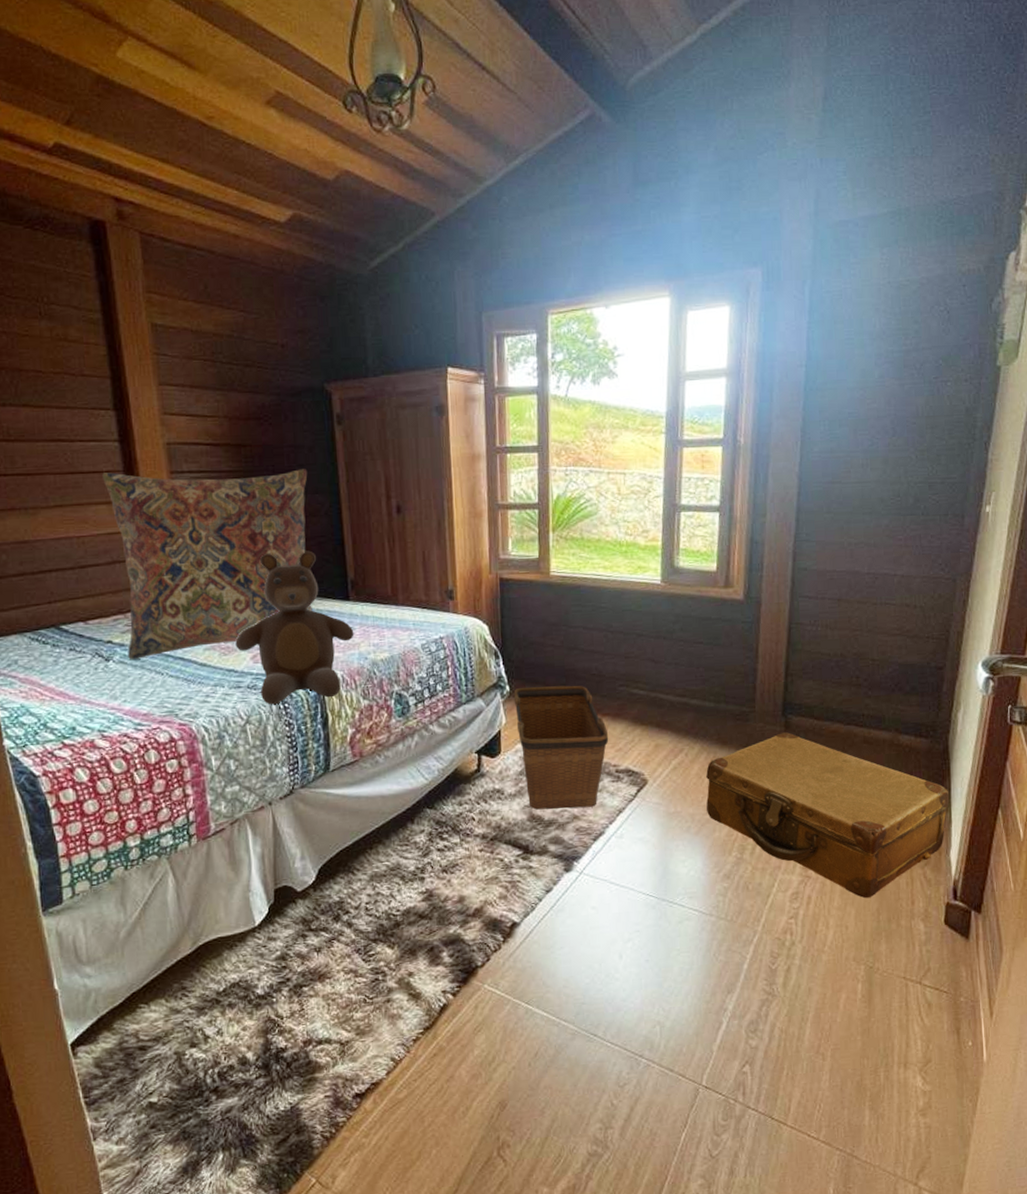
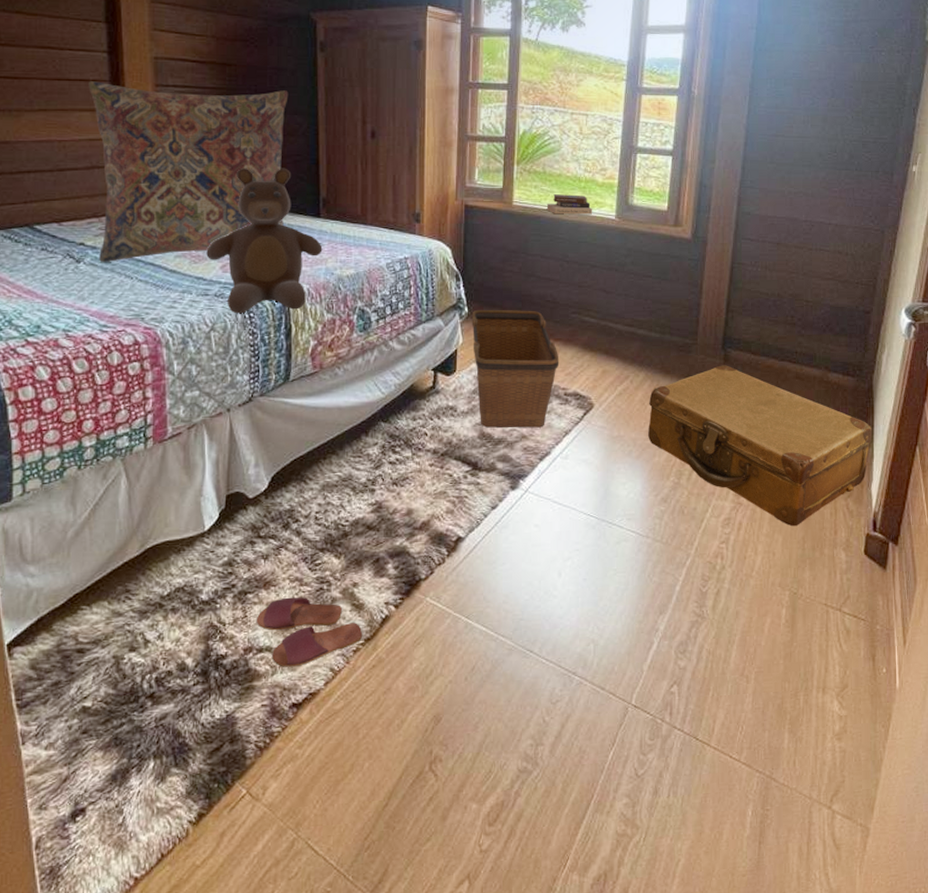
slippers: none [314,988,422,1058] -> present [257,596,363,667]
books: none [586,560,636,583] -> present [546,194,593,215]

